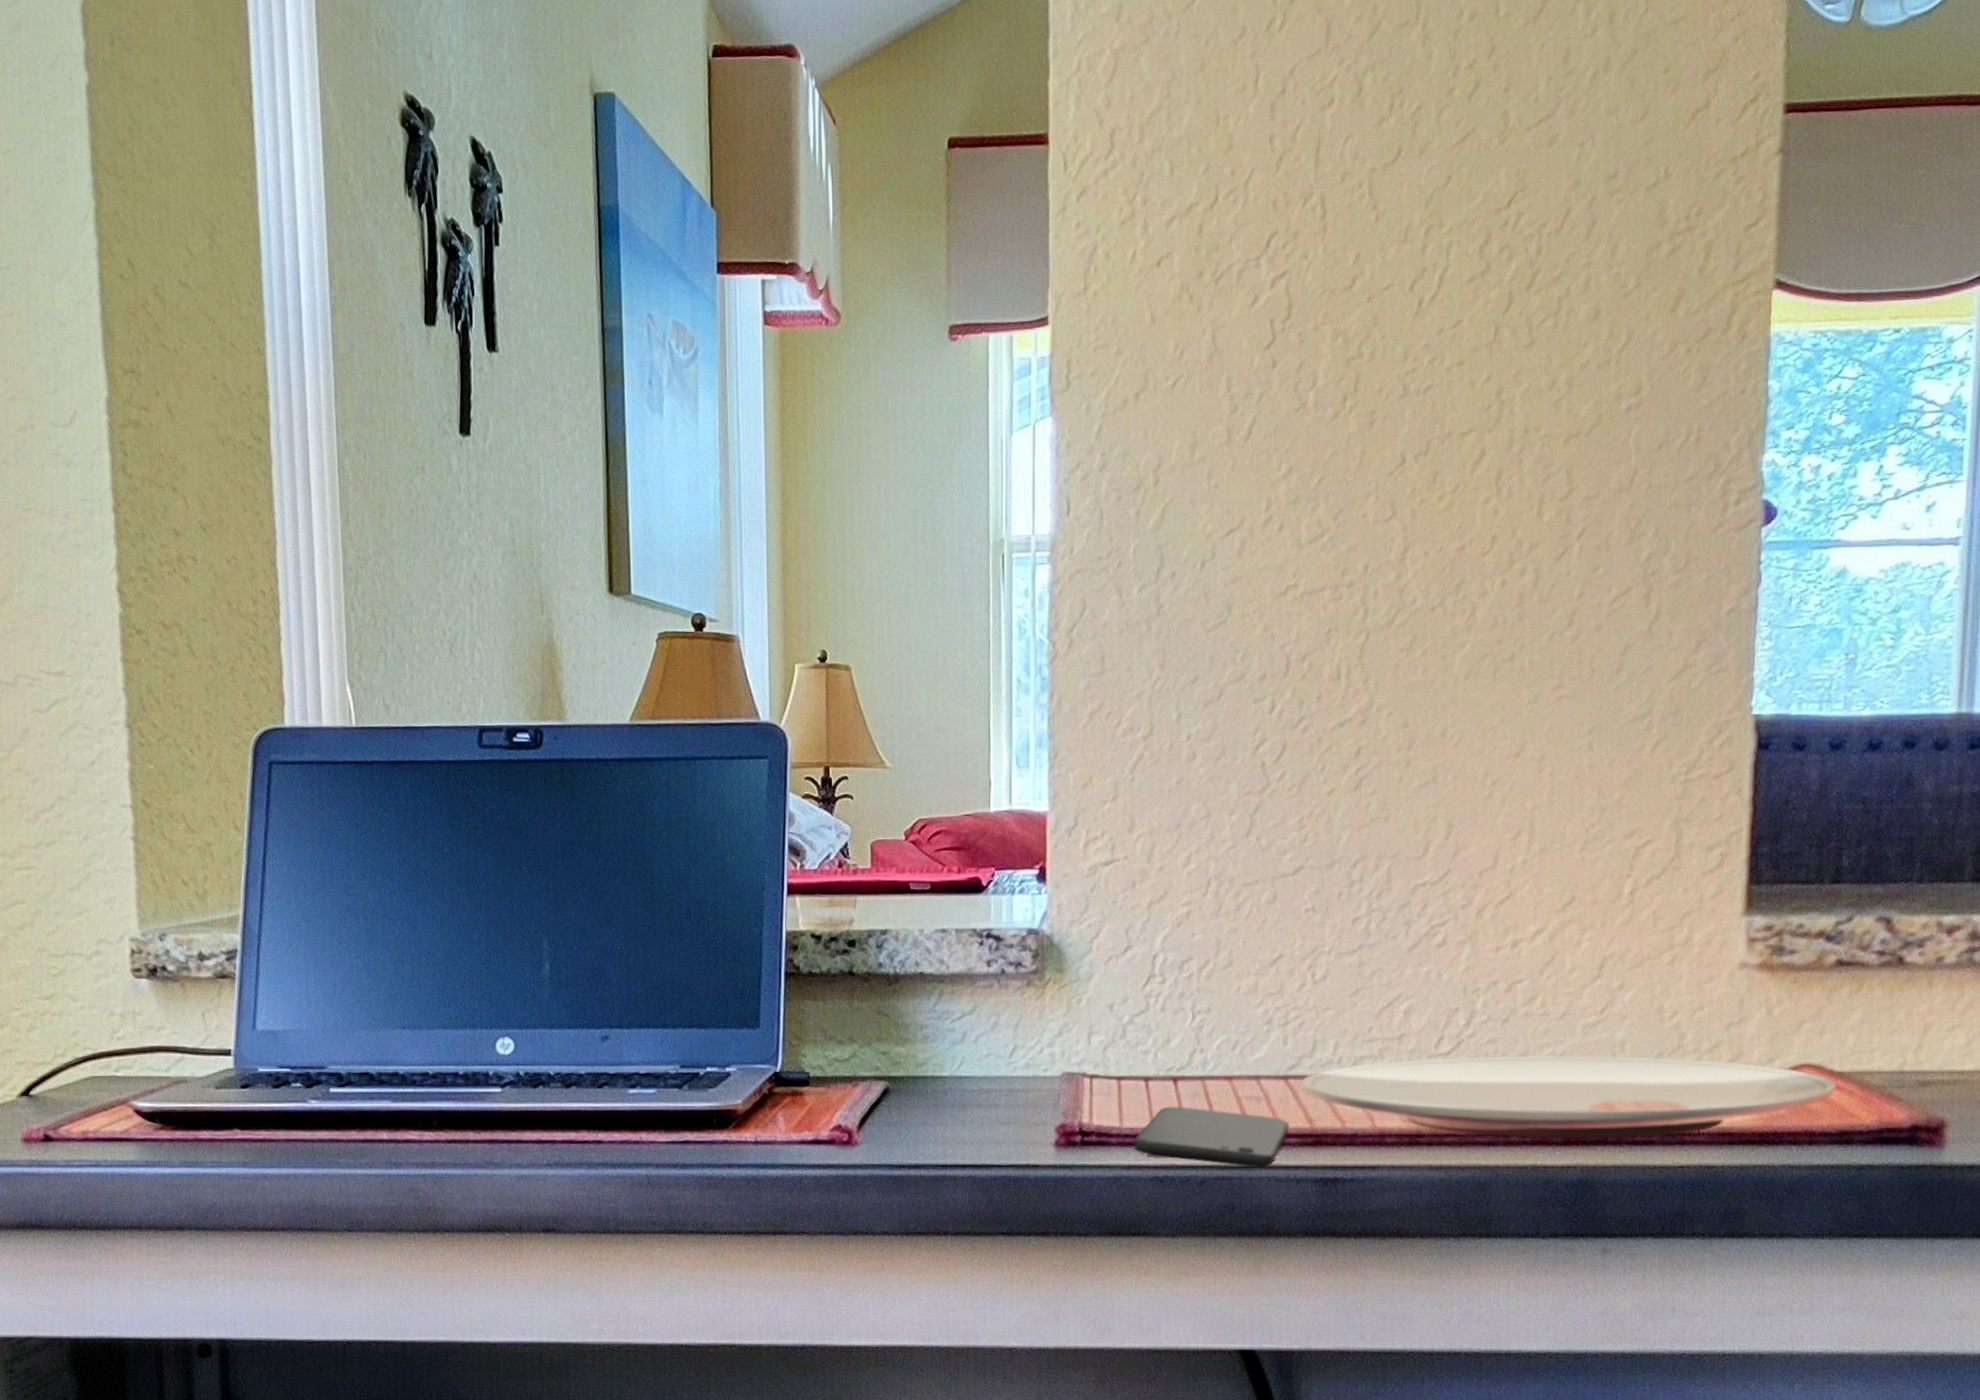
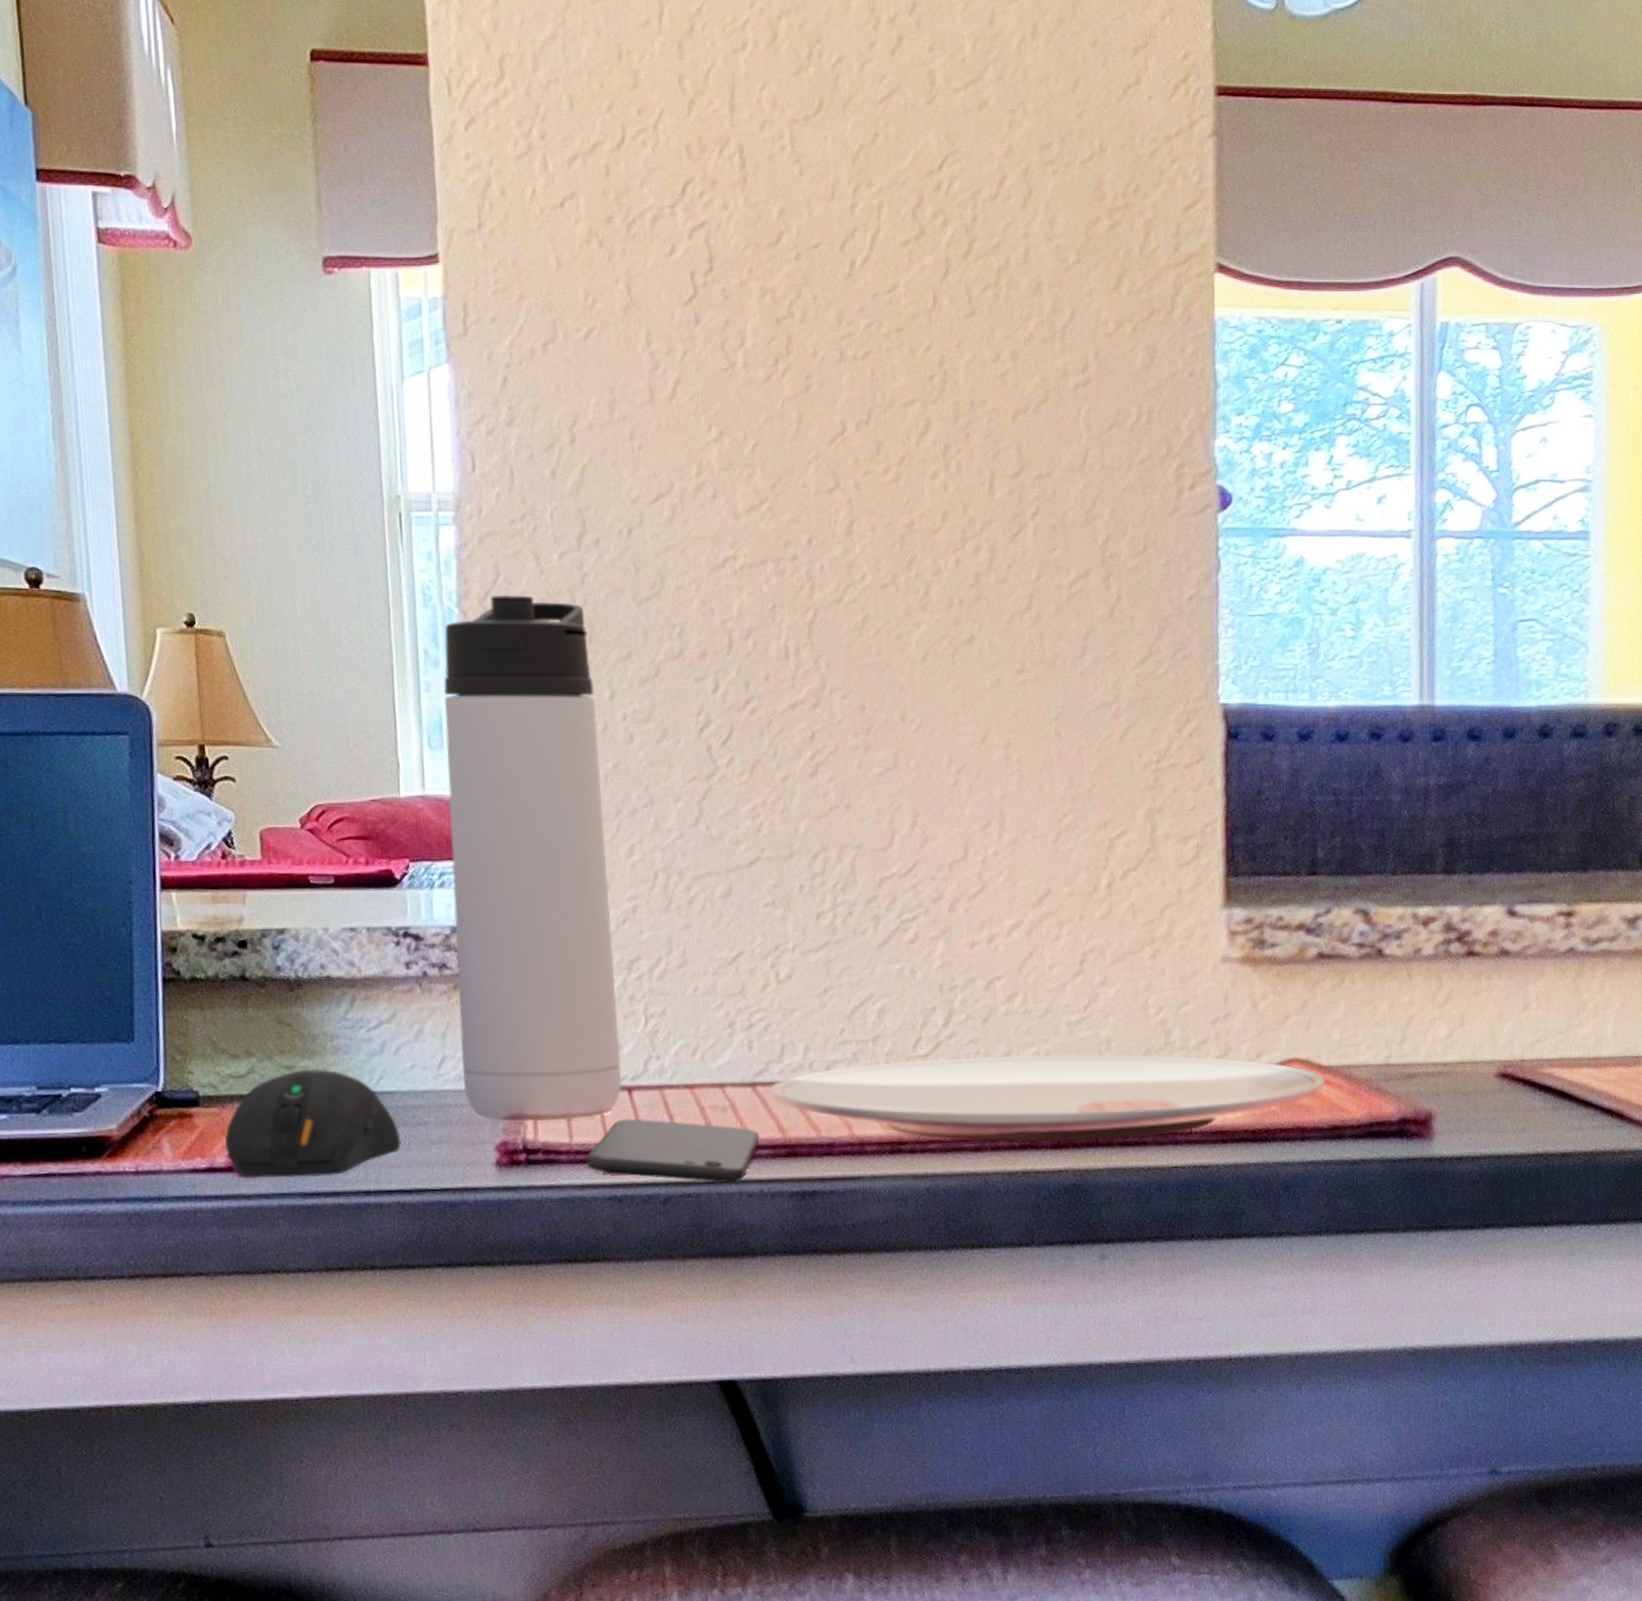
computer mouse: none [828,1055,975,1151] -> present [225,1069,401,1179]
thermos bottle: none [1030,626,1169,1107] -> present [443,594,621,1122]

